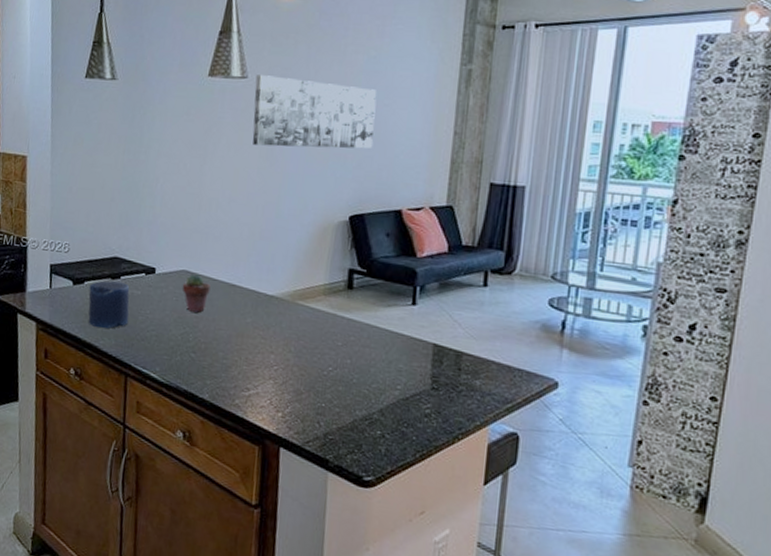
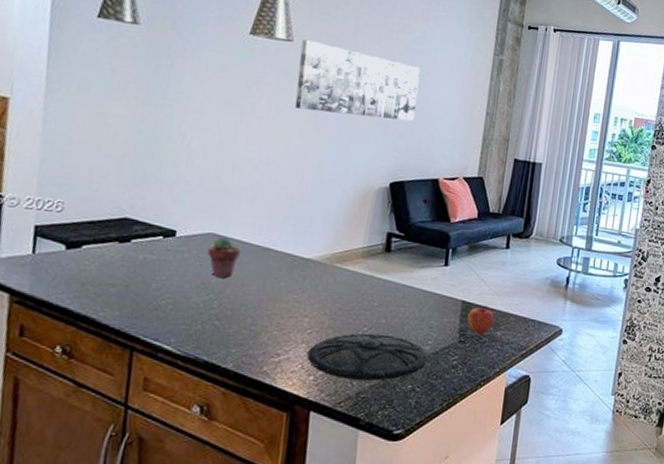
candle: present [88,281,130,329] -> none [84,244,142,298]
plate: none [275,372,398,423] -> present [307,333,428,381]
apple: none [440,350,472,383] -> present [467,305,494,335]

